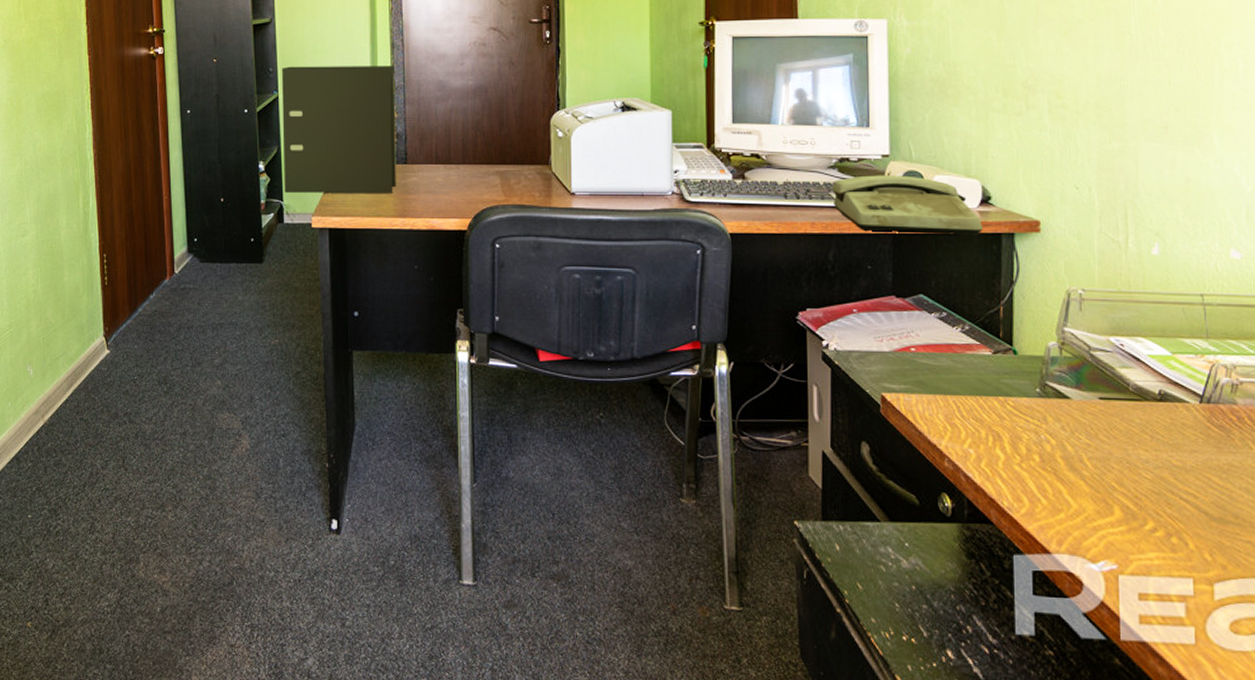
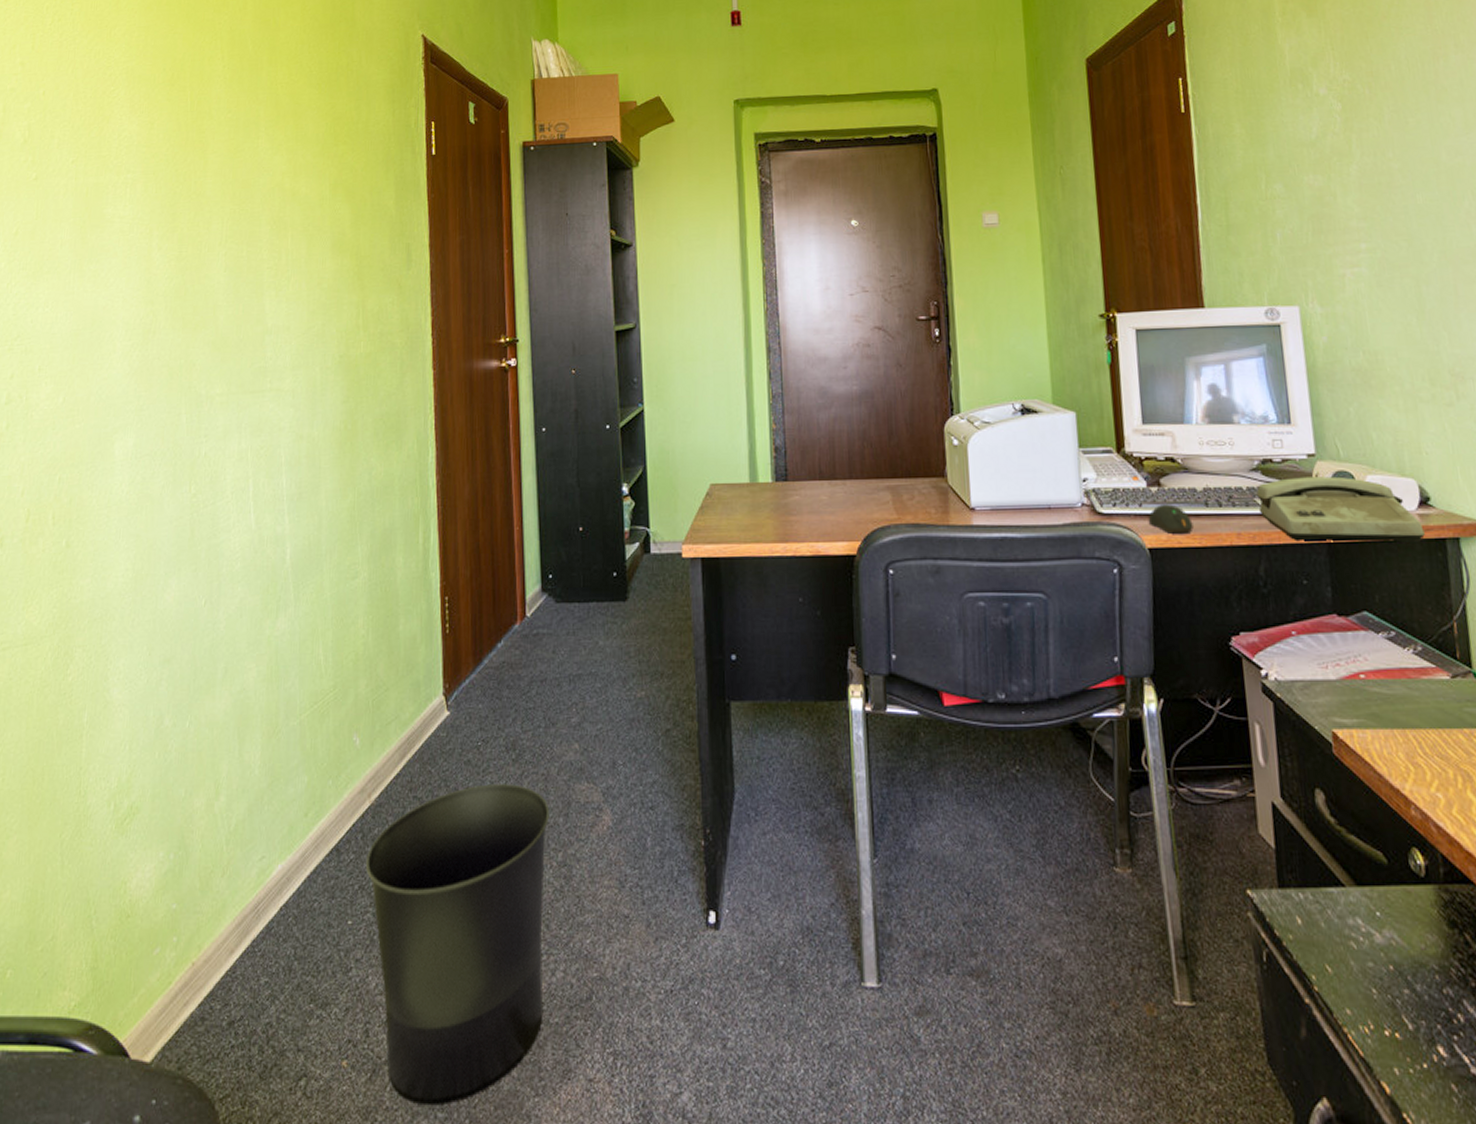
waste bin: none [42,411,196,659] -> present [366,784,550,1106]
binder: present [281,65,396,193] -> none [646,371,776,518]
computer mouse: none [731,195,772,221] -> present [1148,504,1194,534]

